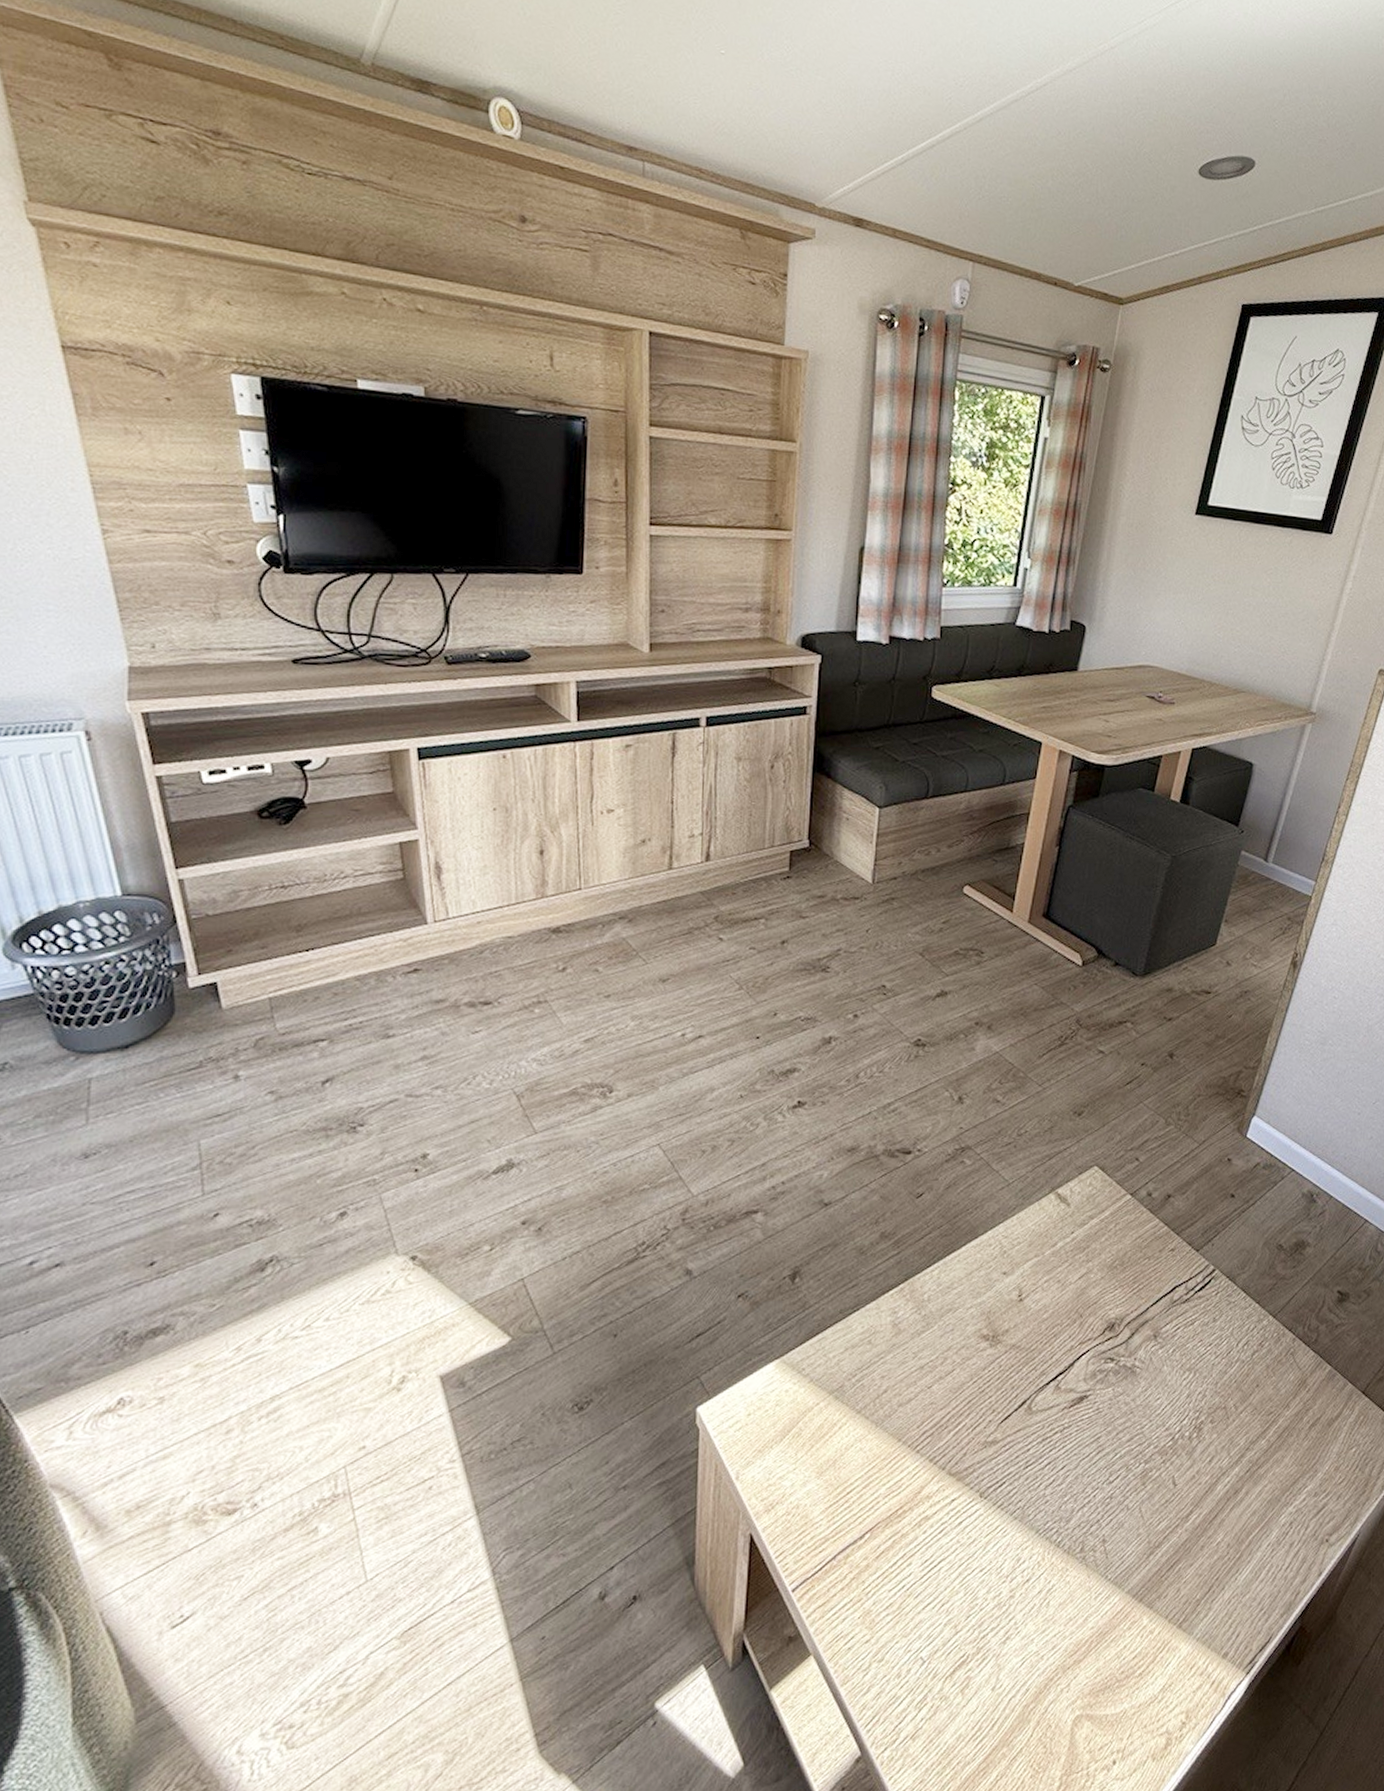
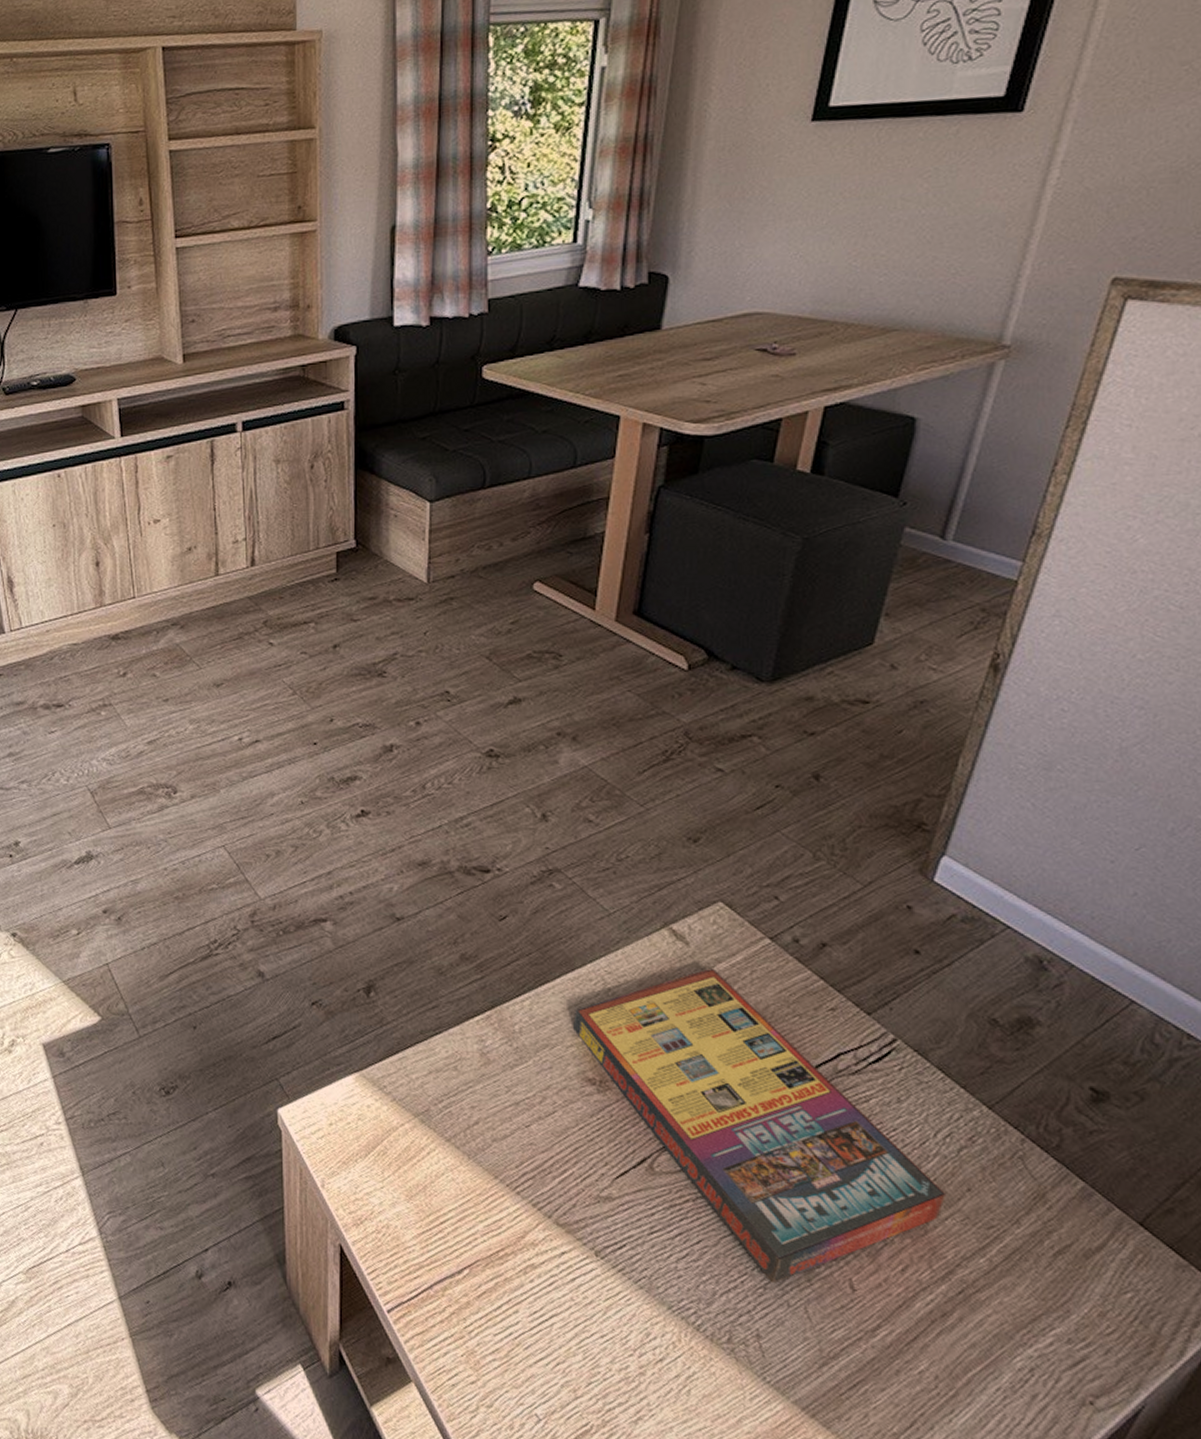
game compilation box: none [973,1224,1243,1492] -> present [573,968,947,1284]

